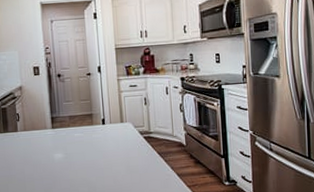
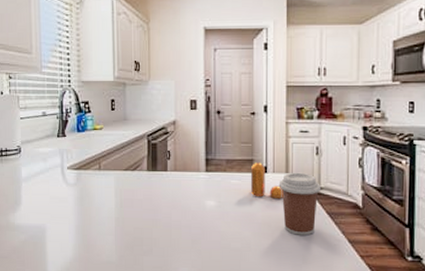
pepper shaker: none [90,116,121,146] -> present [250,162,284,199]
coffee cup: none [115,121,152,175] -> present [278,172,322,236]

